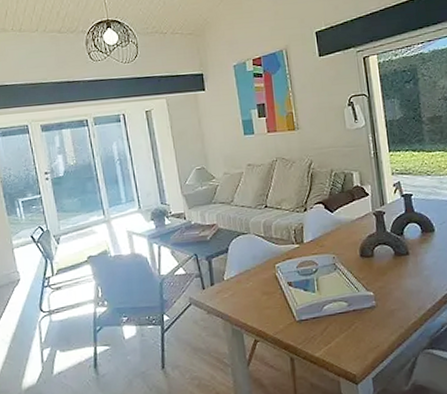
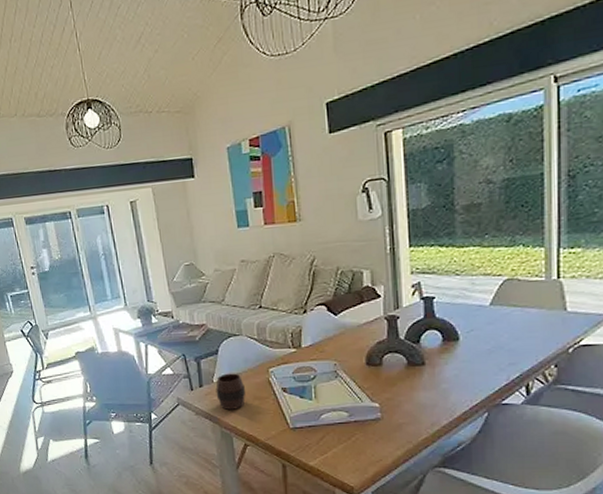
cup: none [226,270,254,307] -> present [215,373,245,410]

